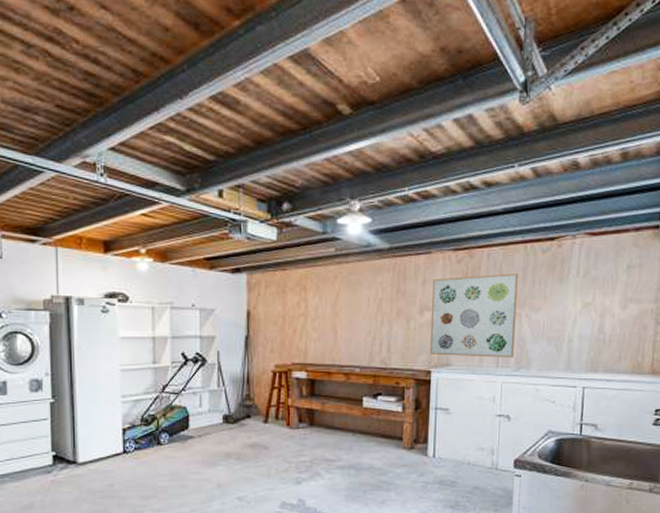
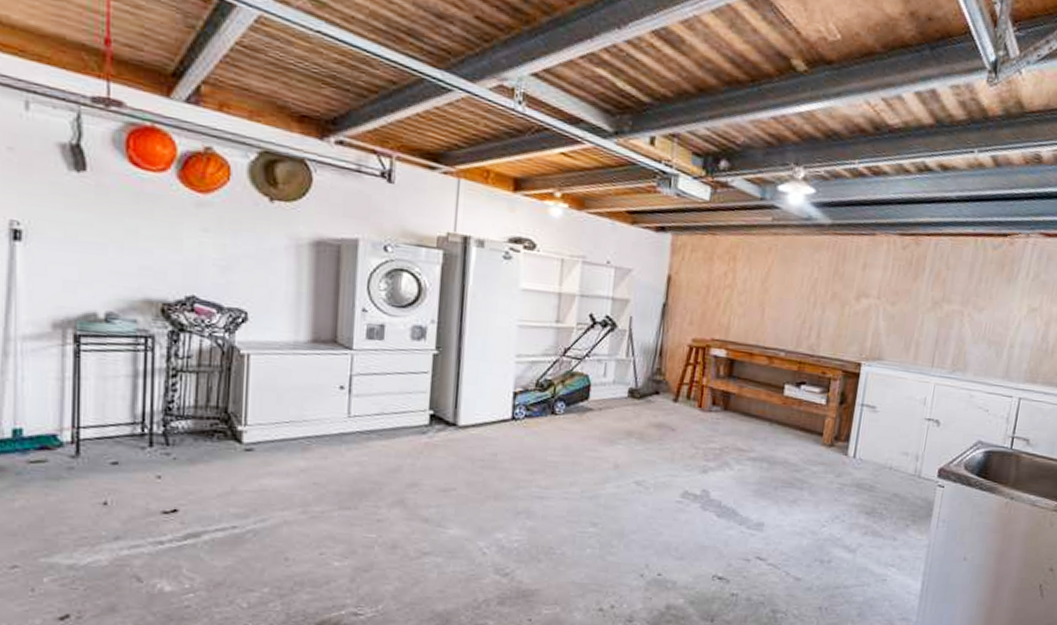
wall art: present [429,273,518,357] -> none [861,263,965,358]

